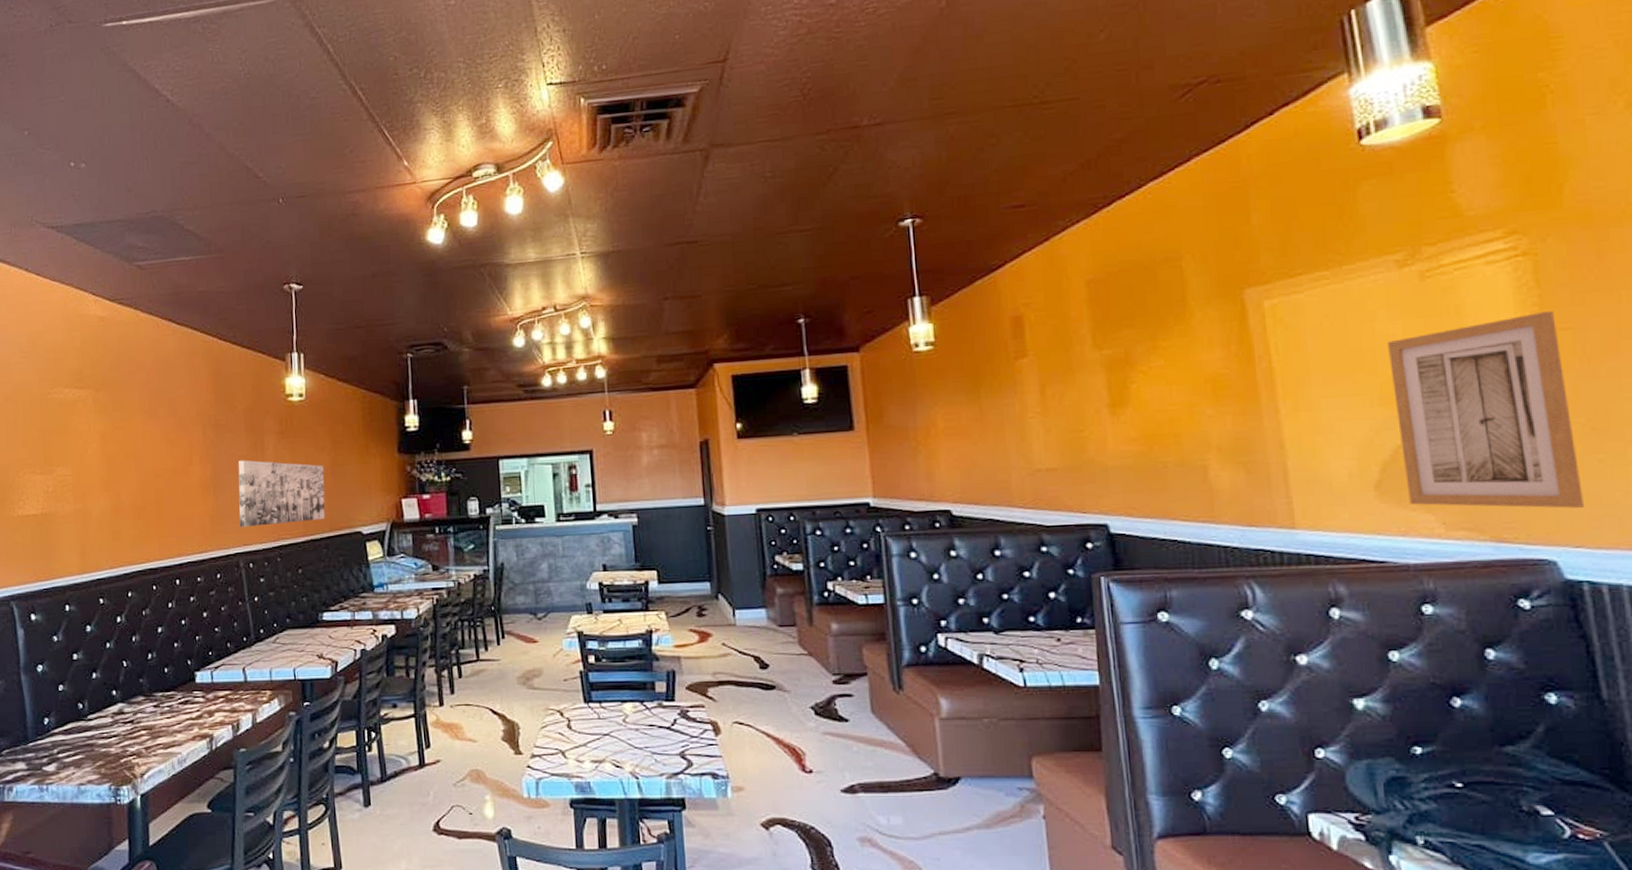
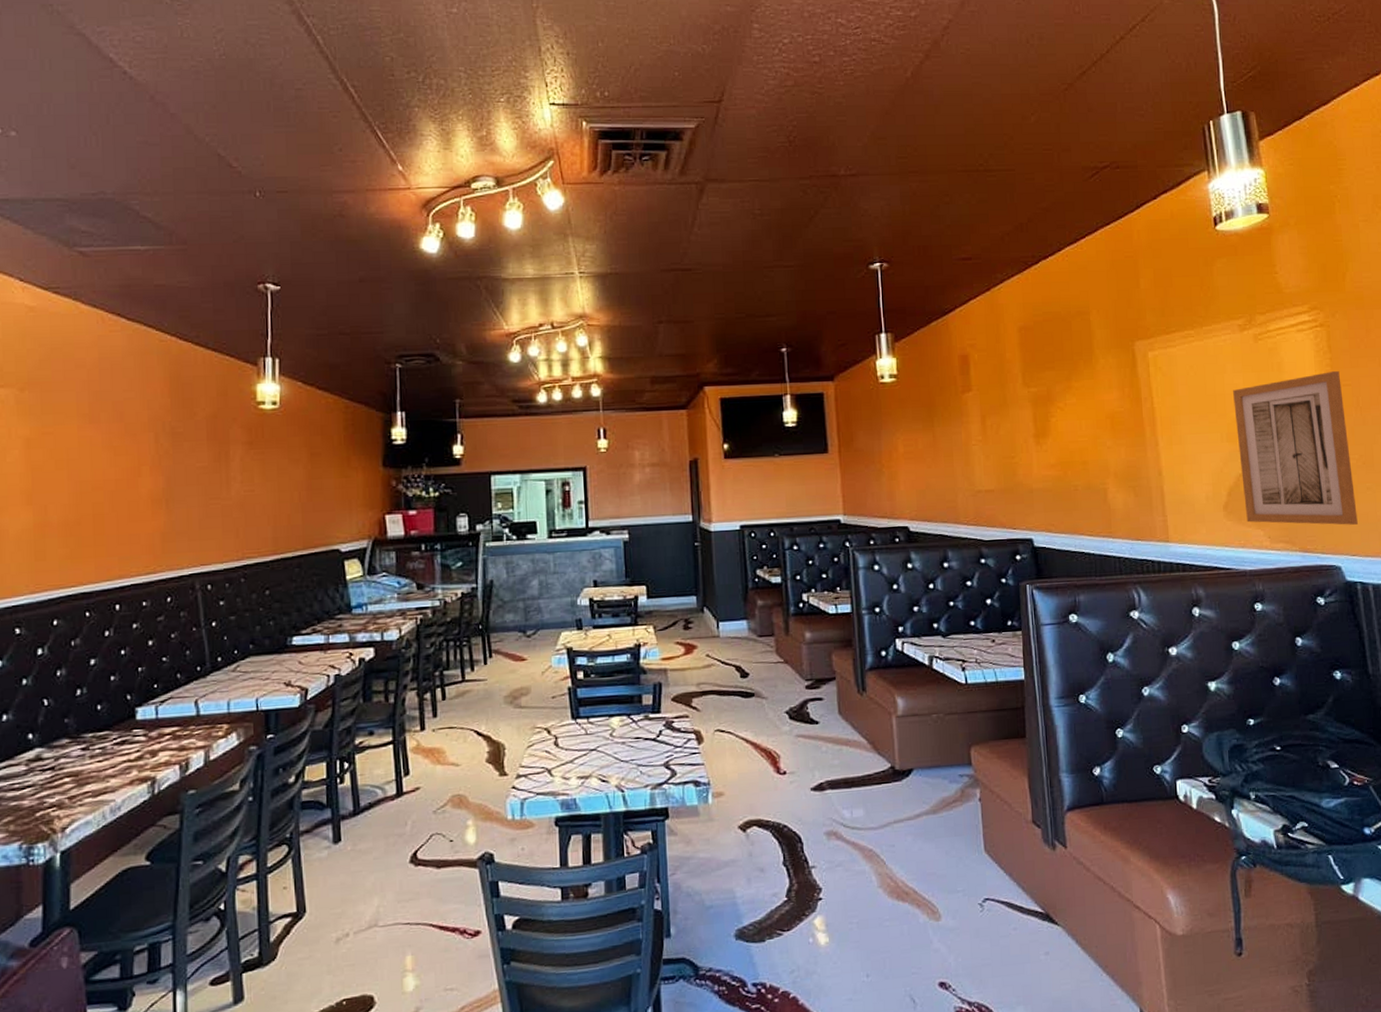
wall art: present [238,460,326,527] -> none [196,471,299,545]

